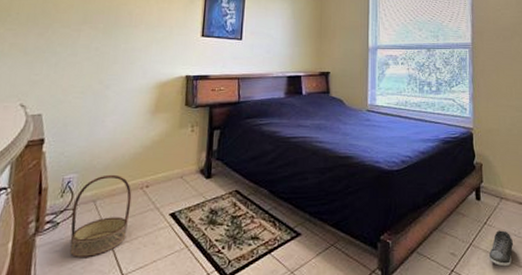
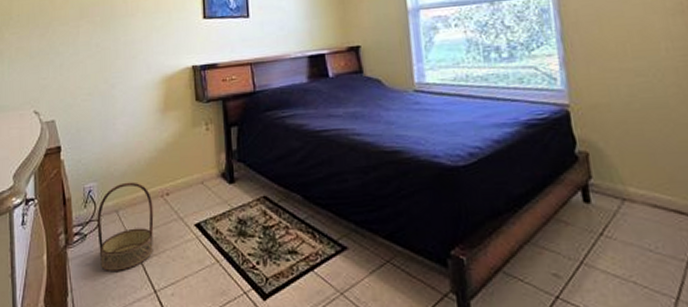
shoe: present [488,230,514,267] -> none [610,244,650,294]

